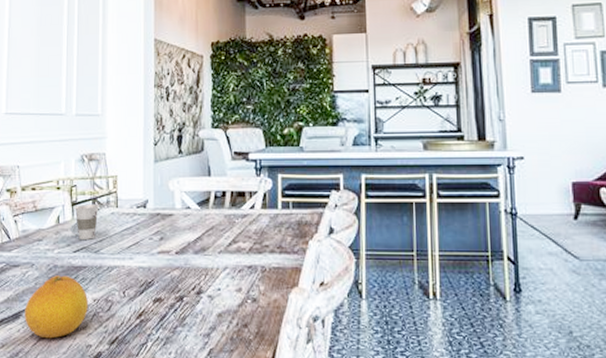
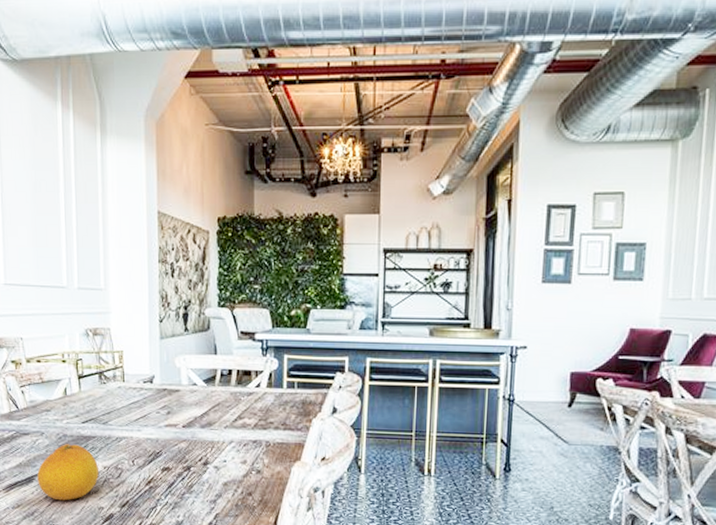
cup: present [69,203,100,241] -> none [77,377,107,413]

